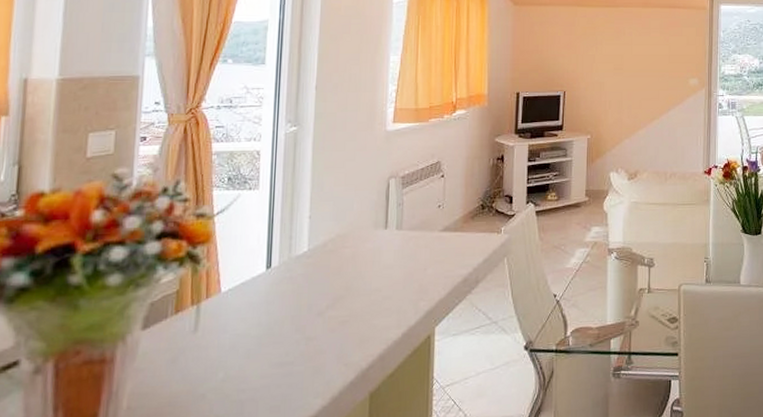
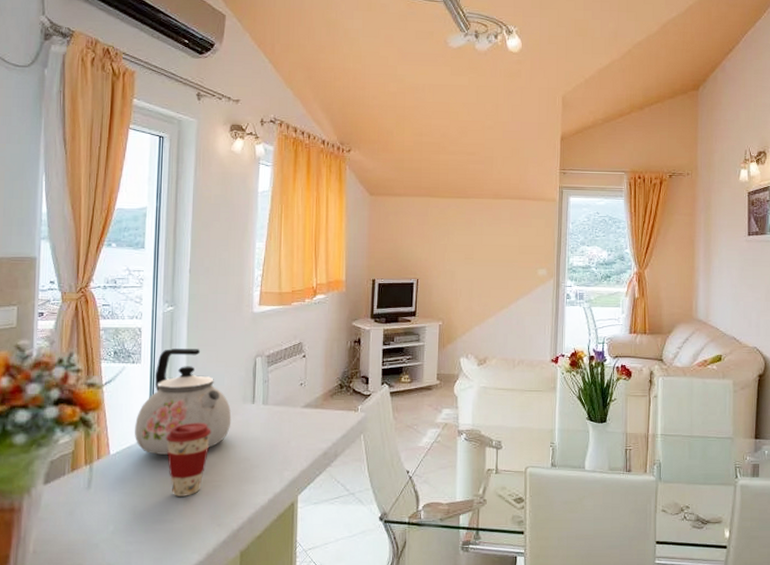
kettle: none [250,172,361,290] -> present [135,349,232,455]
coffee cup: none [286,252,338,335] -> present [165,422,211,496]

